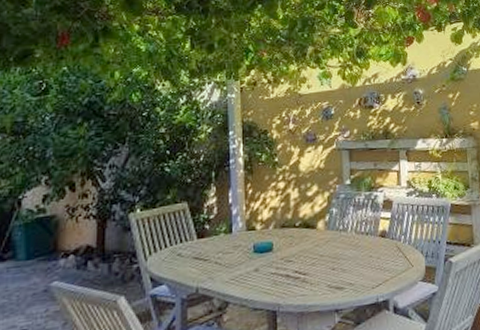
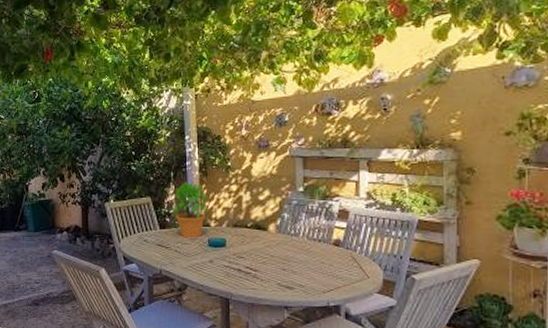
potted plant: none [212,182,254,246] -> present [171,182,208,238]

